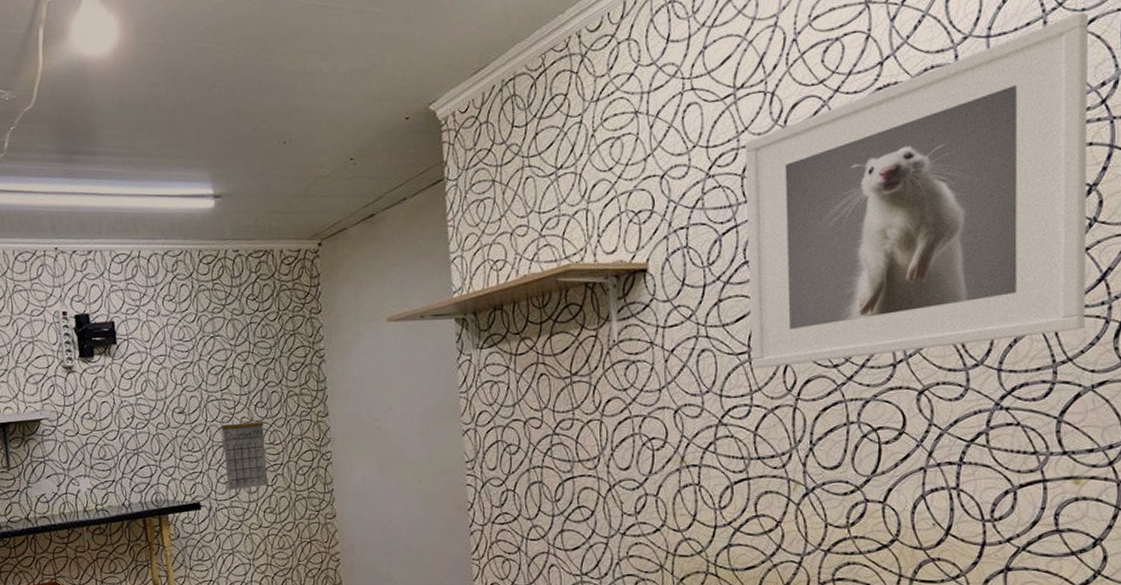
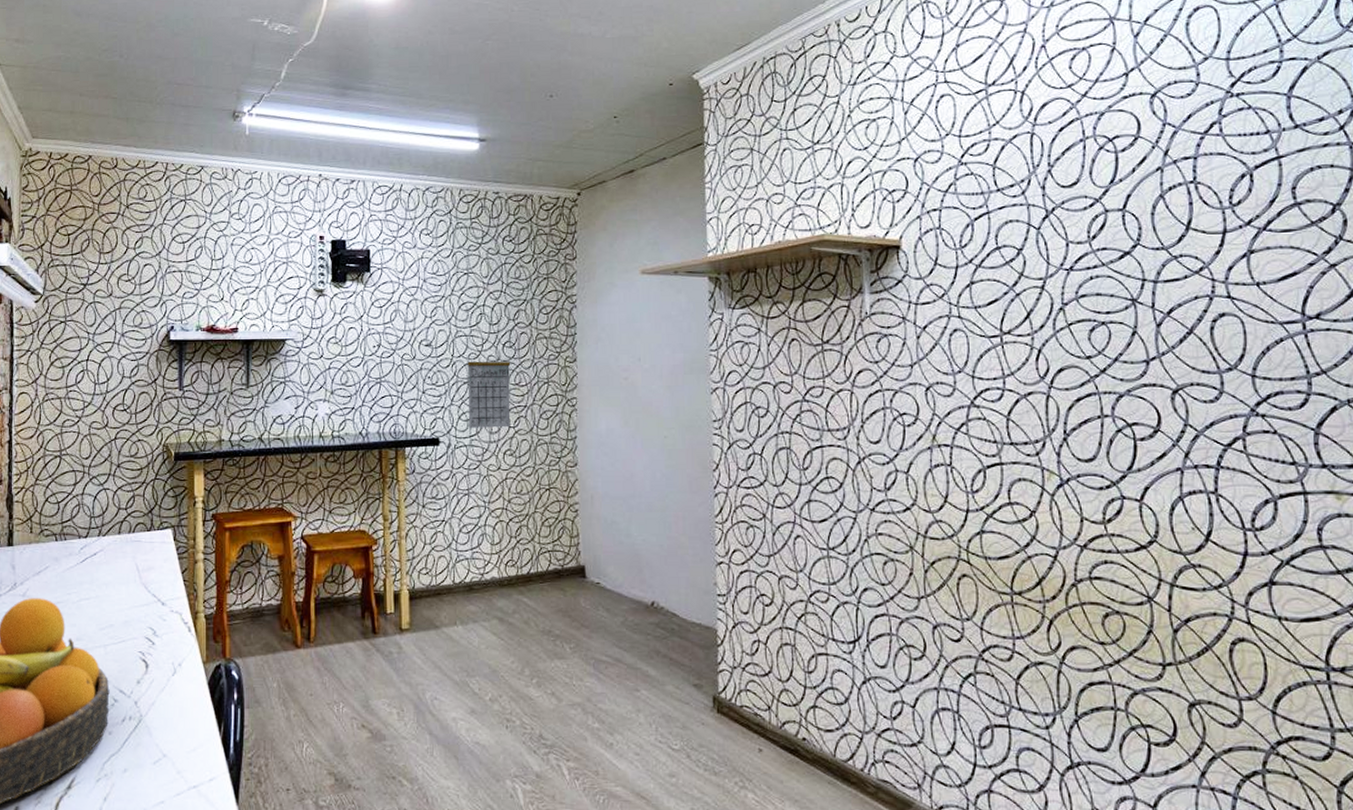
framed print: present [744,12,1089,370] -> none [996,45,1338,354]

